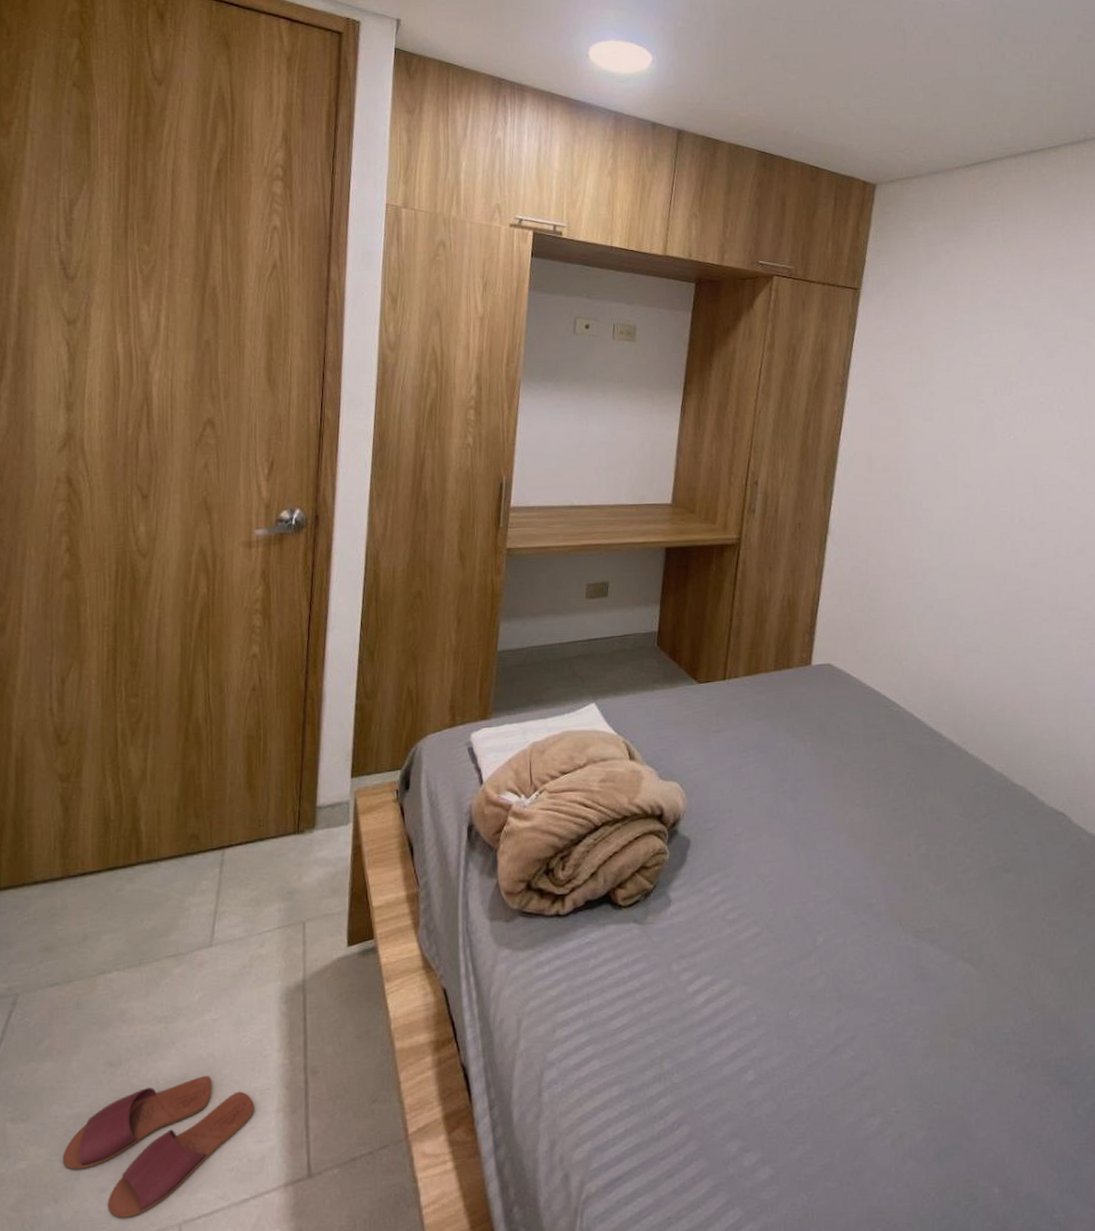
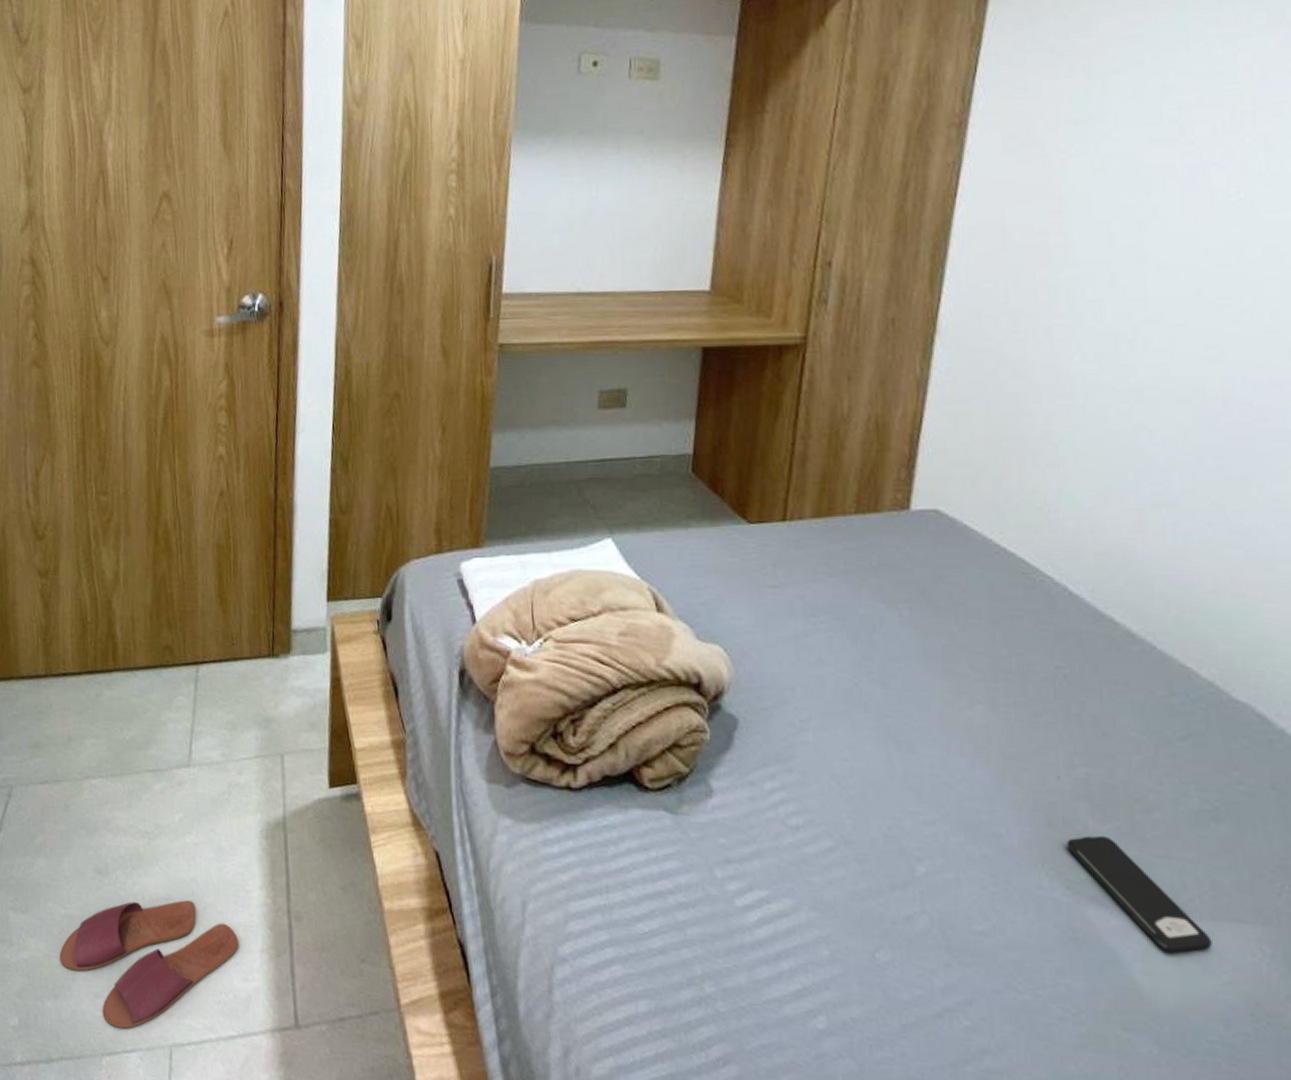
phone: none [915,894,1005,975] -> present [1067,835,1212,955]

